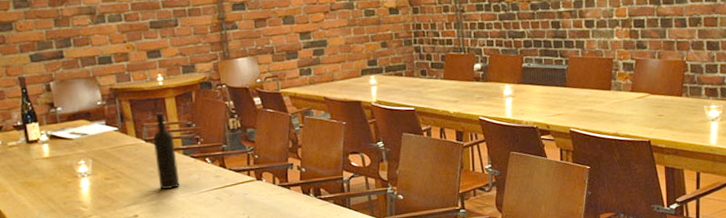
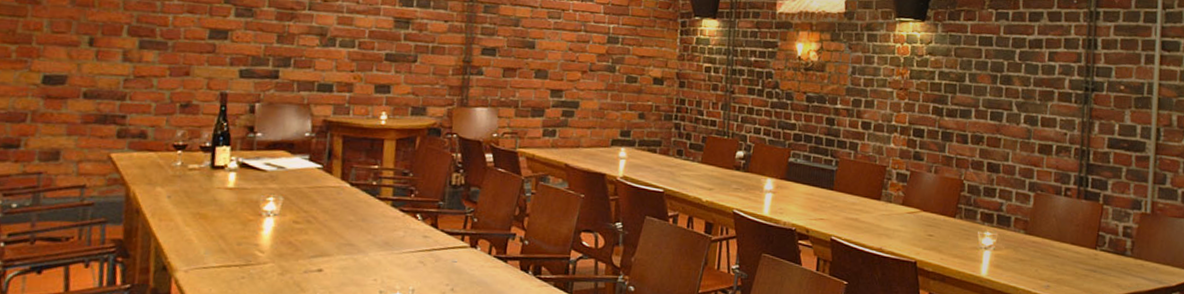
wine bottle: present [152,112,180,189] -> none [356,155,385,244]

